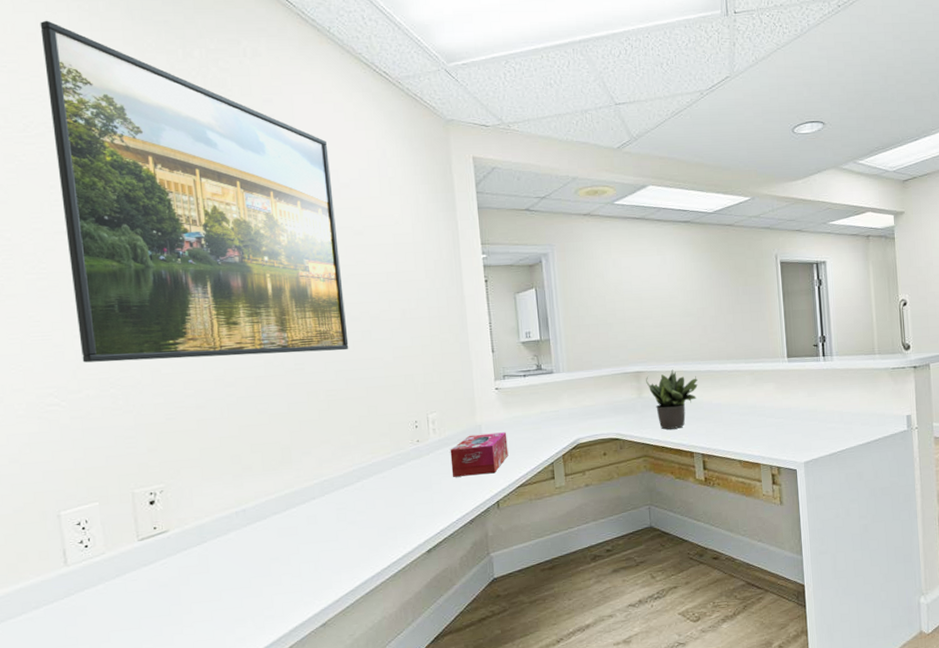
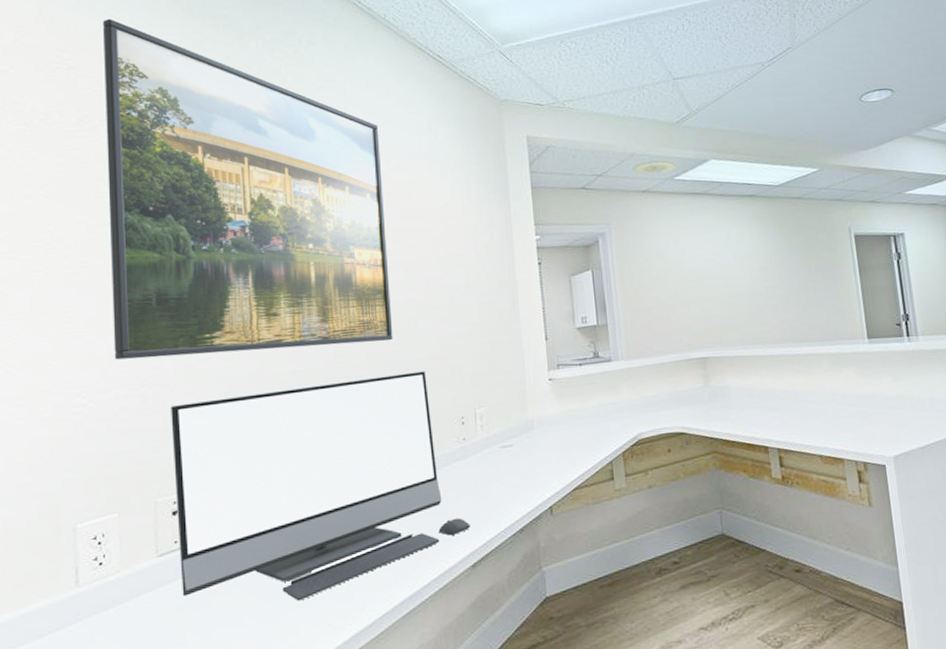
monitor: none [141,379,425,580] -> present [171,371,470,601]
tissue box: present [450,432,509,477] -> none [499,427,563,480]
potted plant: present [646,369,698,430] -> none [713,354,770,422]

